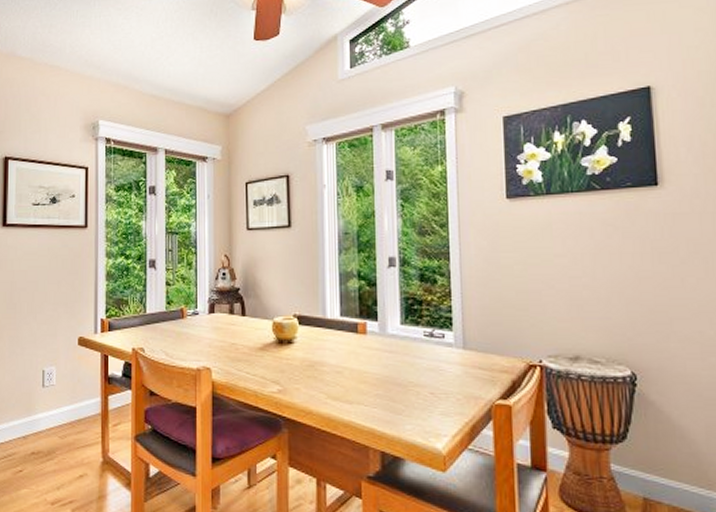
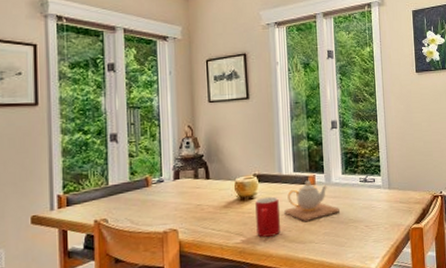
cup: none [295,342,322,390] -> present [255,196,280,237]
teapot: none [328,328,396,377] -> present [284,180,340,221]

